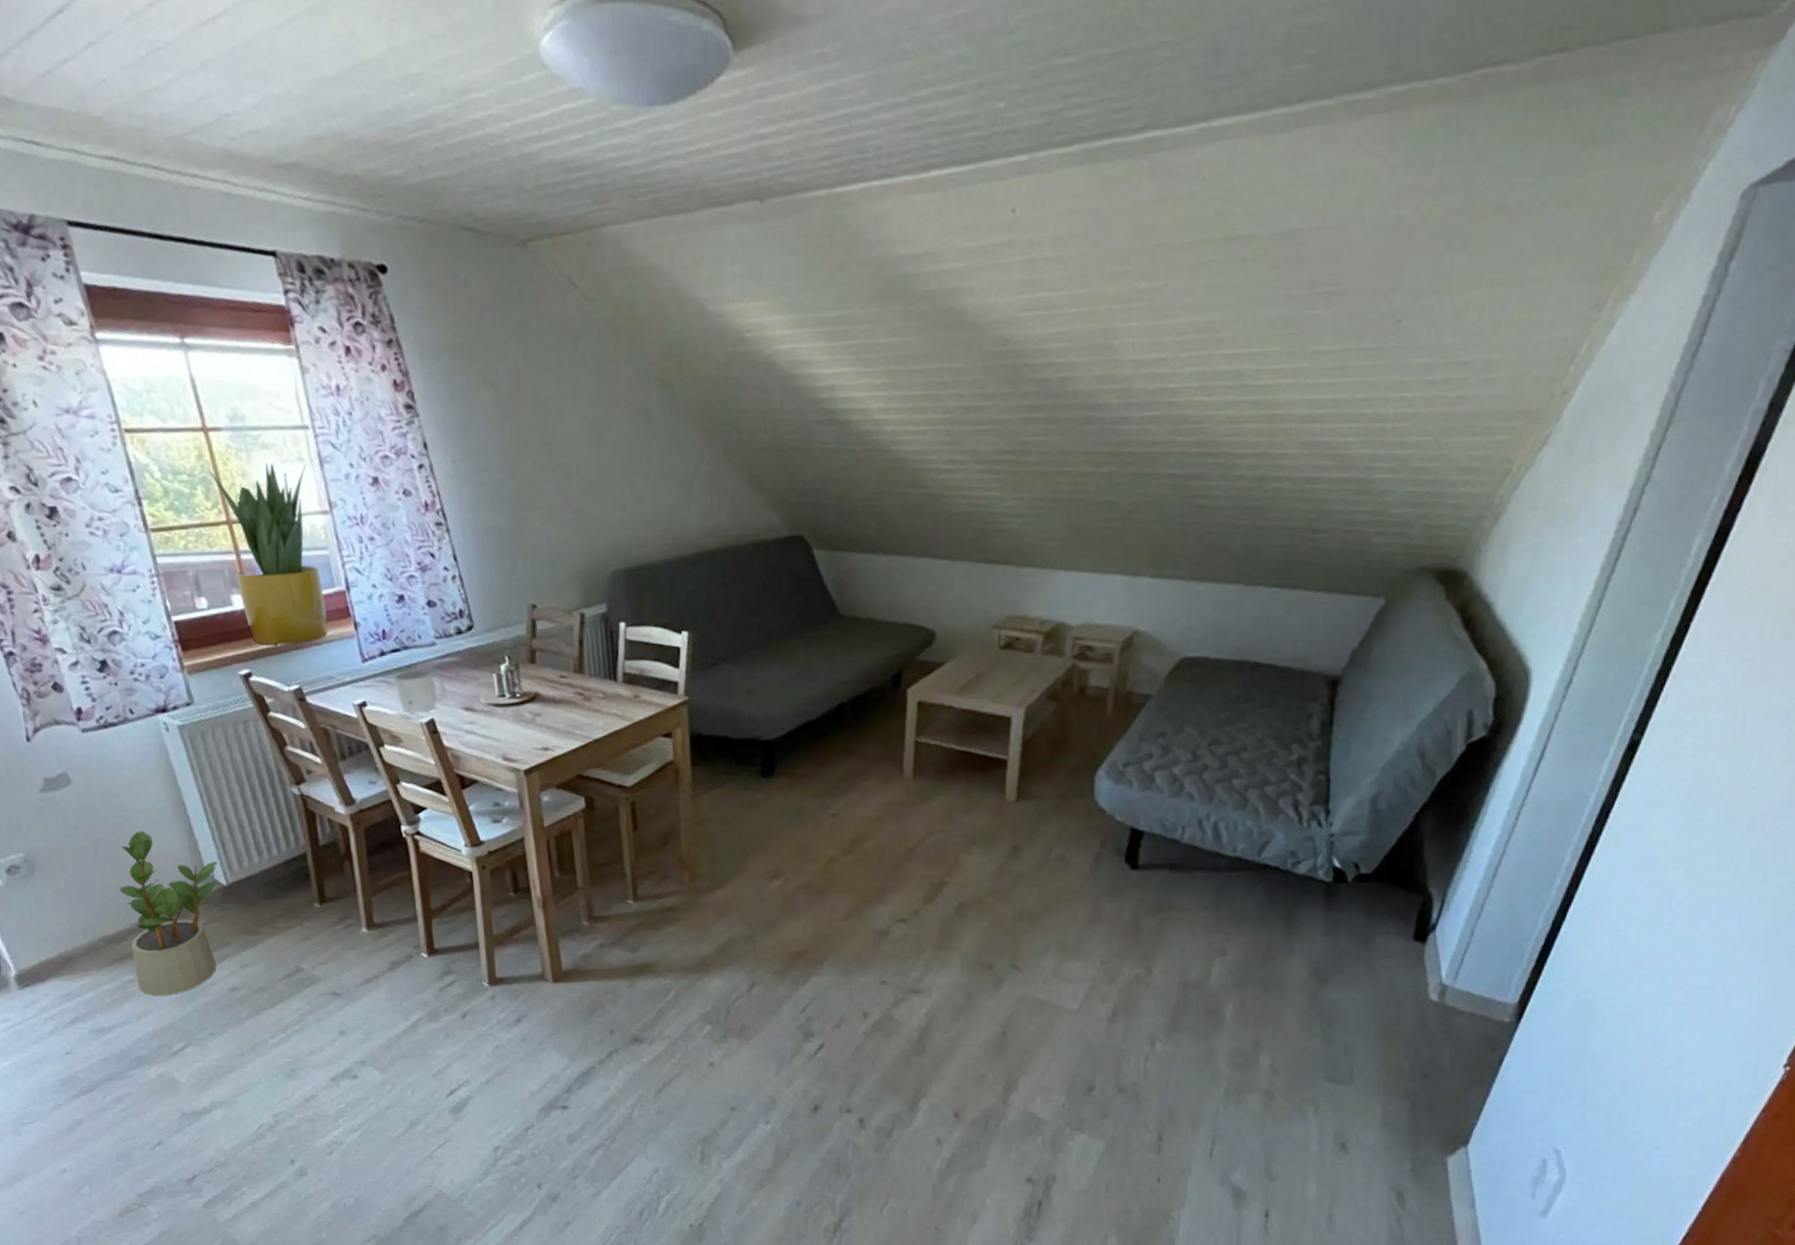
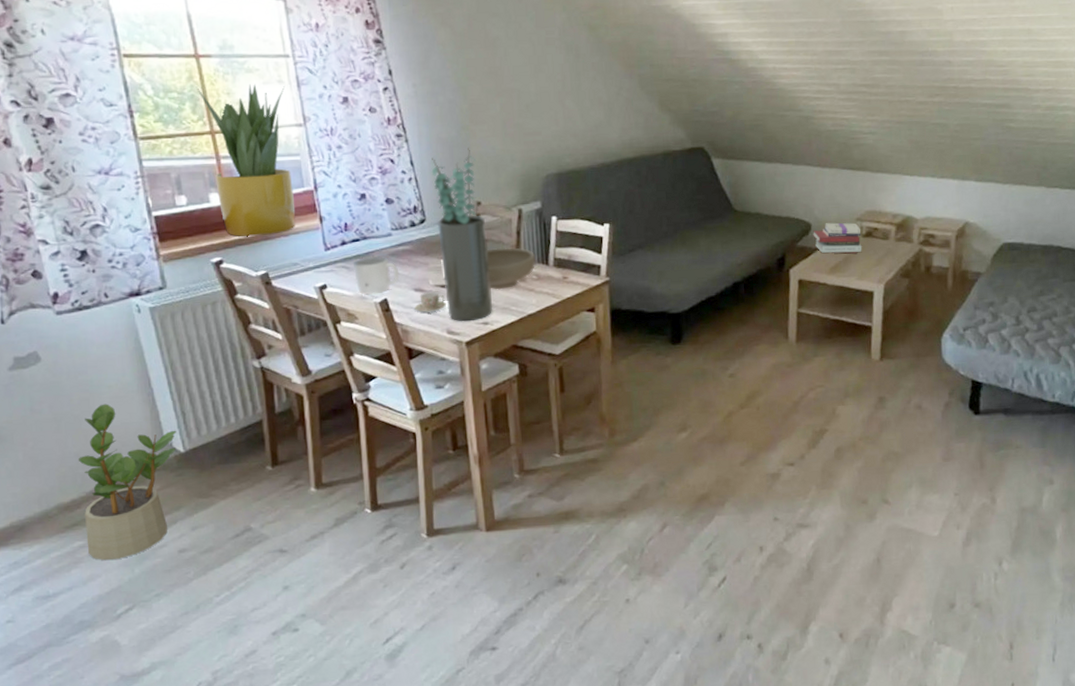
teacup: none [465,711,502,737] -> present [414,291,447,313]
vase: none [478,538,554,747] -> present [431,148,493,322]
bowl: none [544,659,603,710] -> present [486,247,536,290]
books: none [937,630,999,671] -> present [813,222,862,254]

